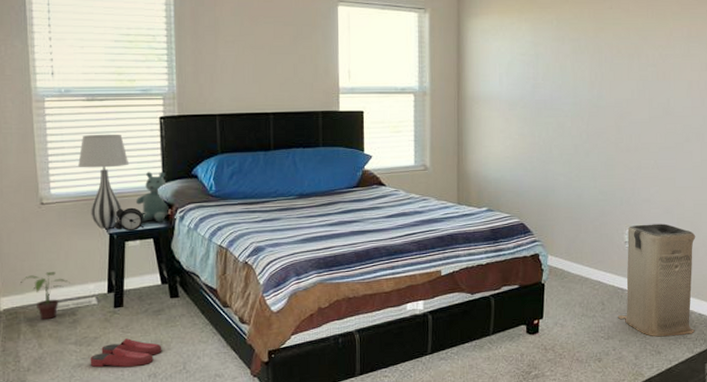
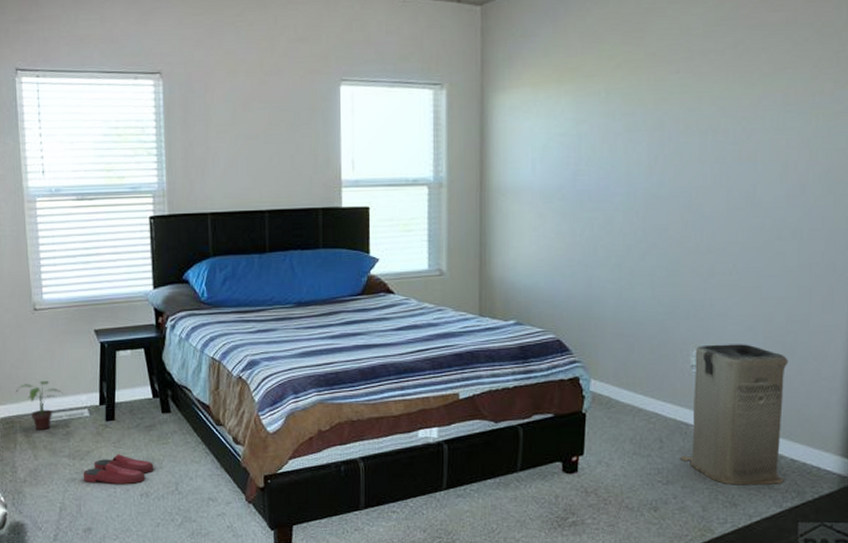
table lamp: present [78,134,130,229] -> none [69,235,120,337]
alarm clock: present [114,207,146,232] -> none [105,314,136,341]
stuffed bear: present [135,171,171,222] -> none [126,276,162,331]

